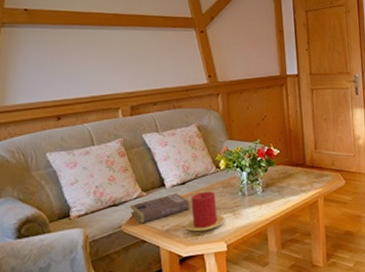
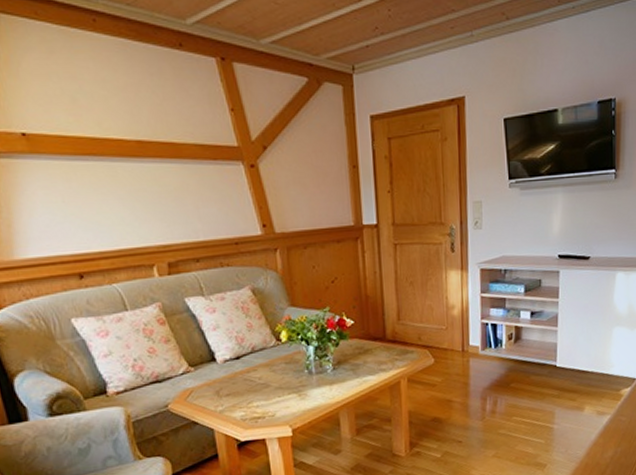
book: present [130,193,191,224] -> none [176,369,248,404]
candle: present [186,191,225,232] -> none [243,368,289,414]

